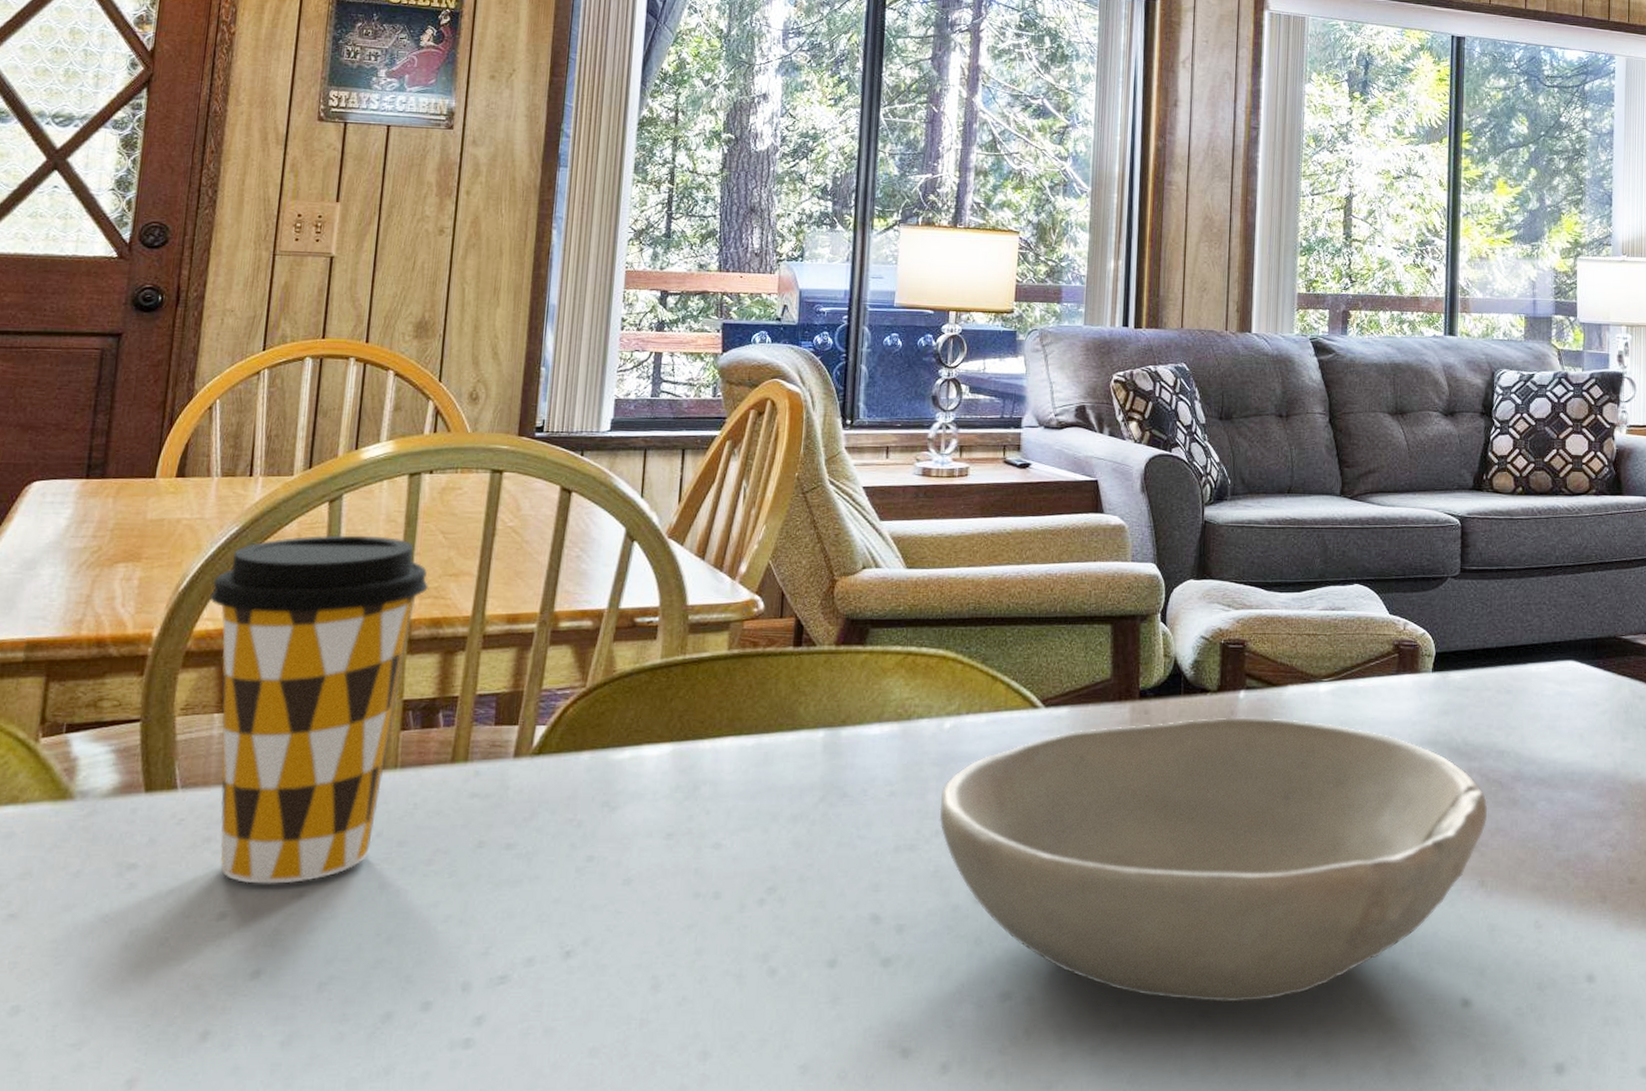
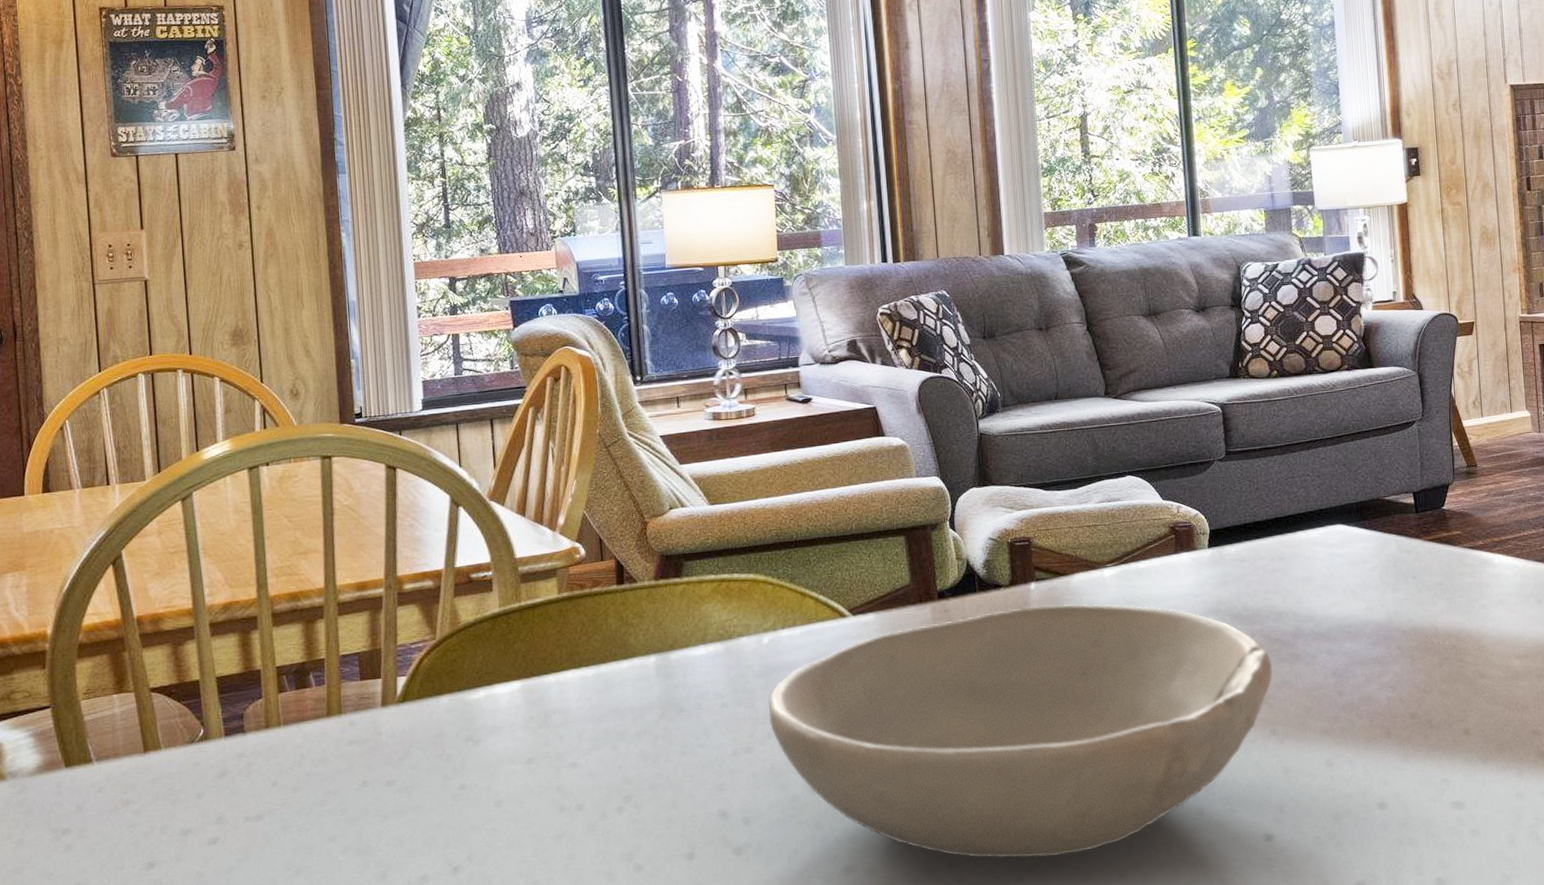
coffee cup: present [210,534,428,884] -> none [91,525,282,837]

